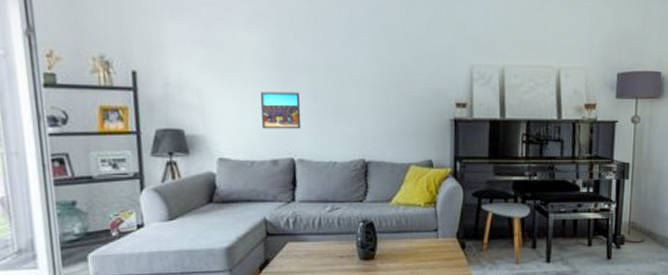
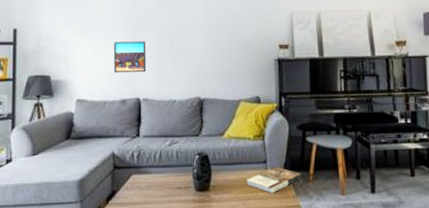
book: none [415,236,477,263] -> present [246,167,303,194]

